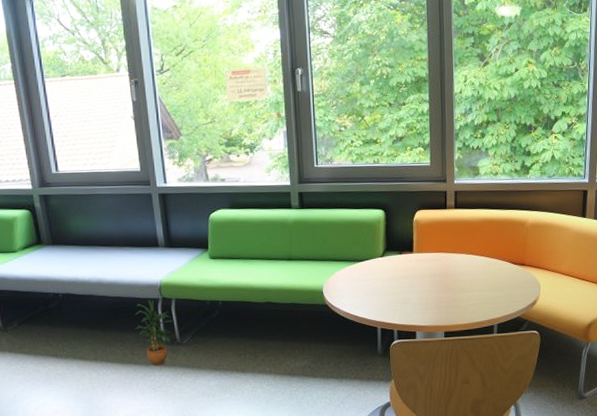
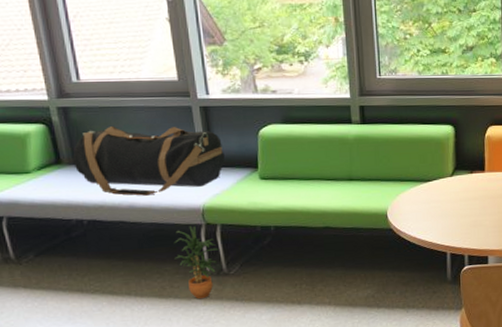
duffel bag: none [51,210,179,273] -> present [73,125,225,196]

